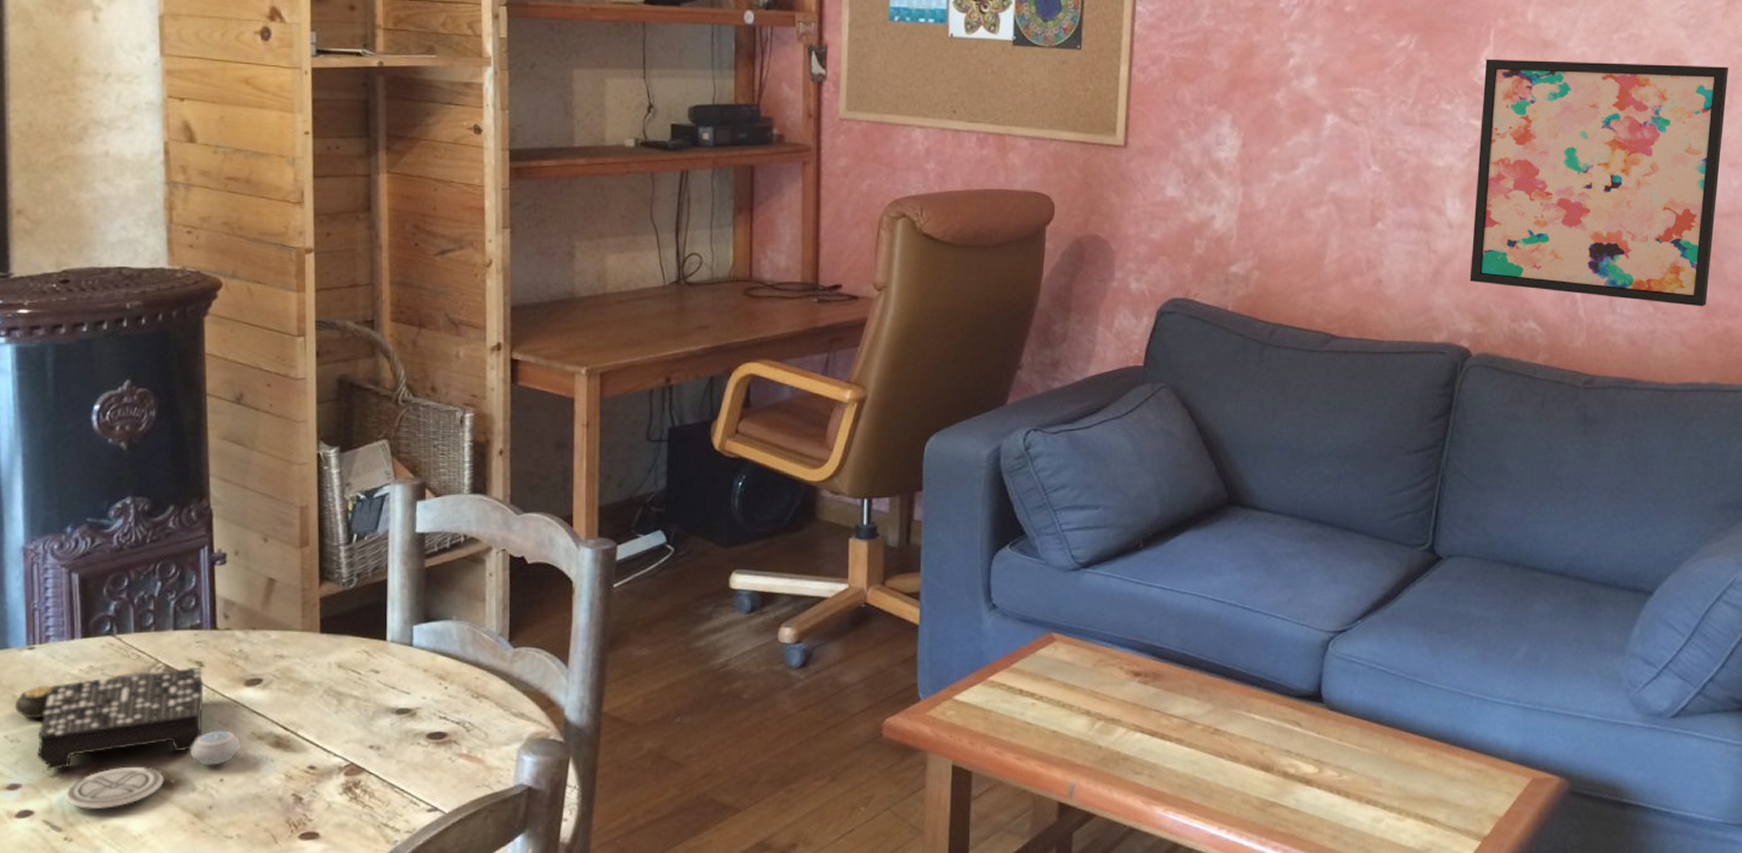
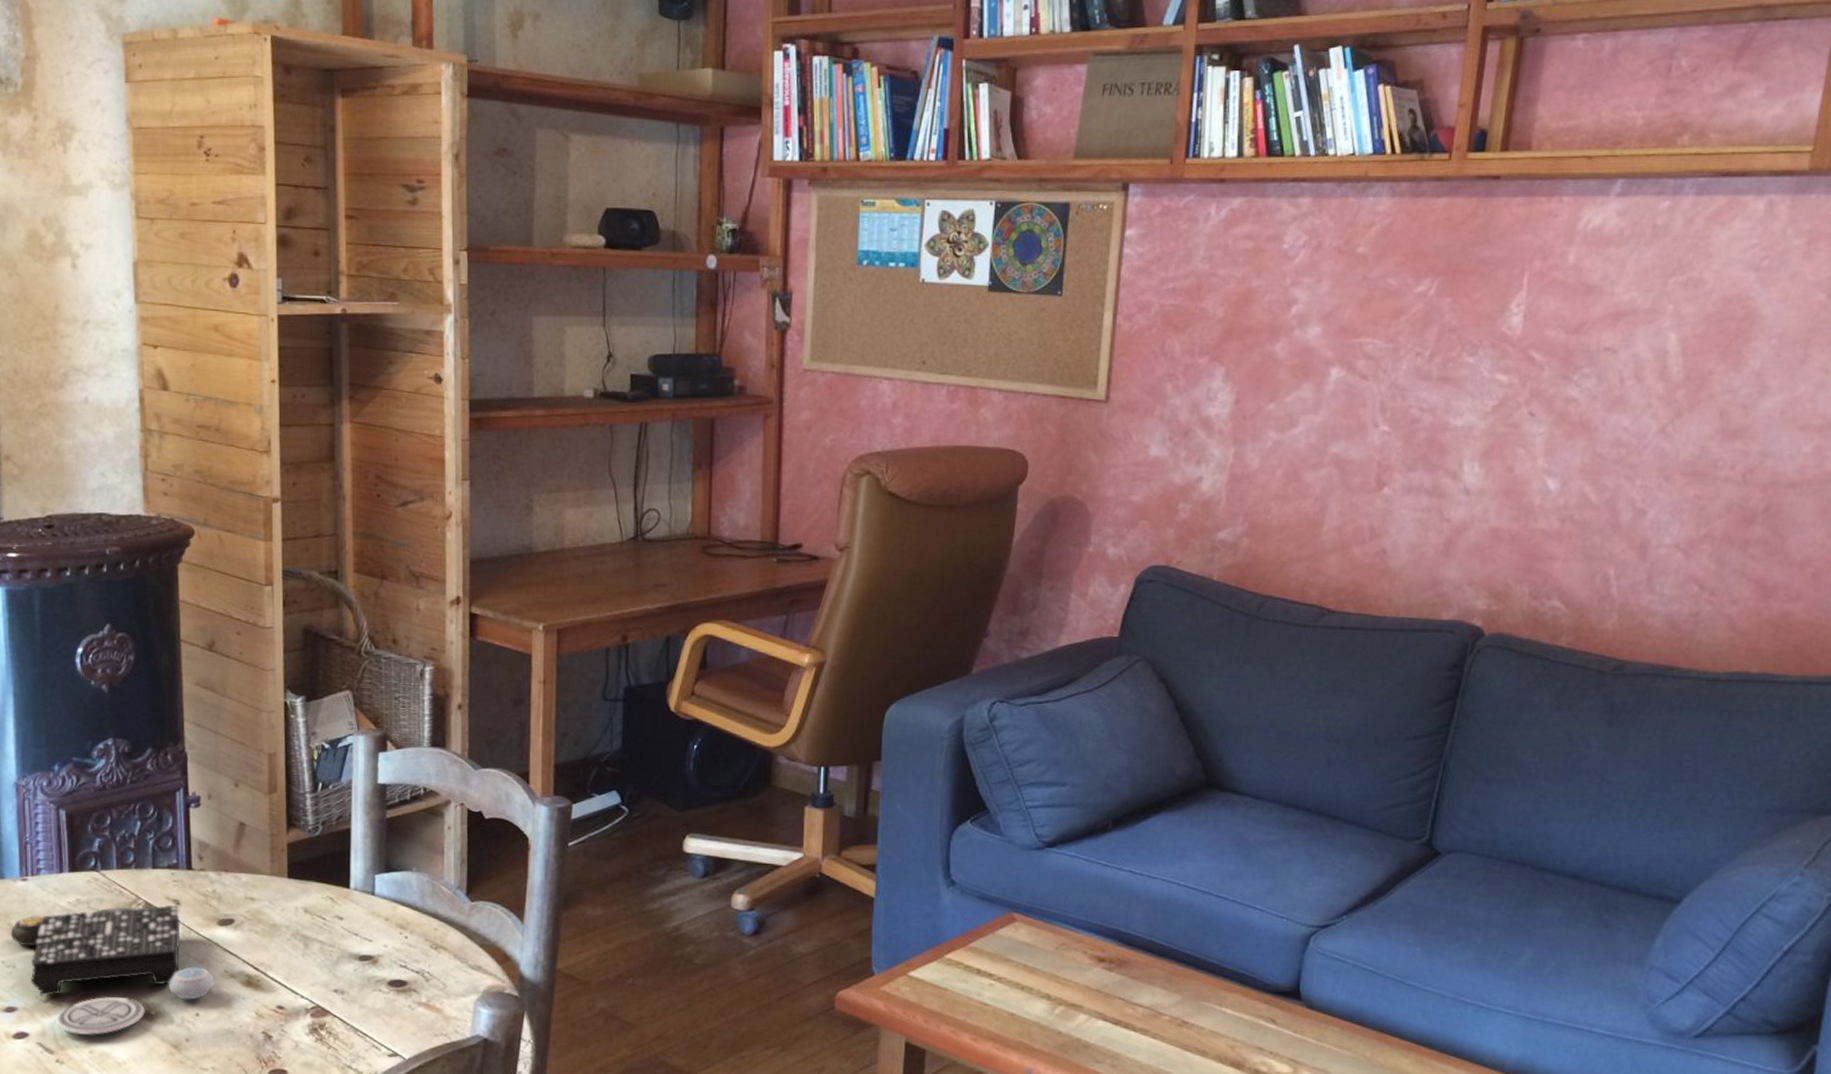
wall art: present [1470,58,1729,307] -> none [1486,306,1807,588]

